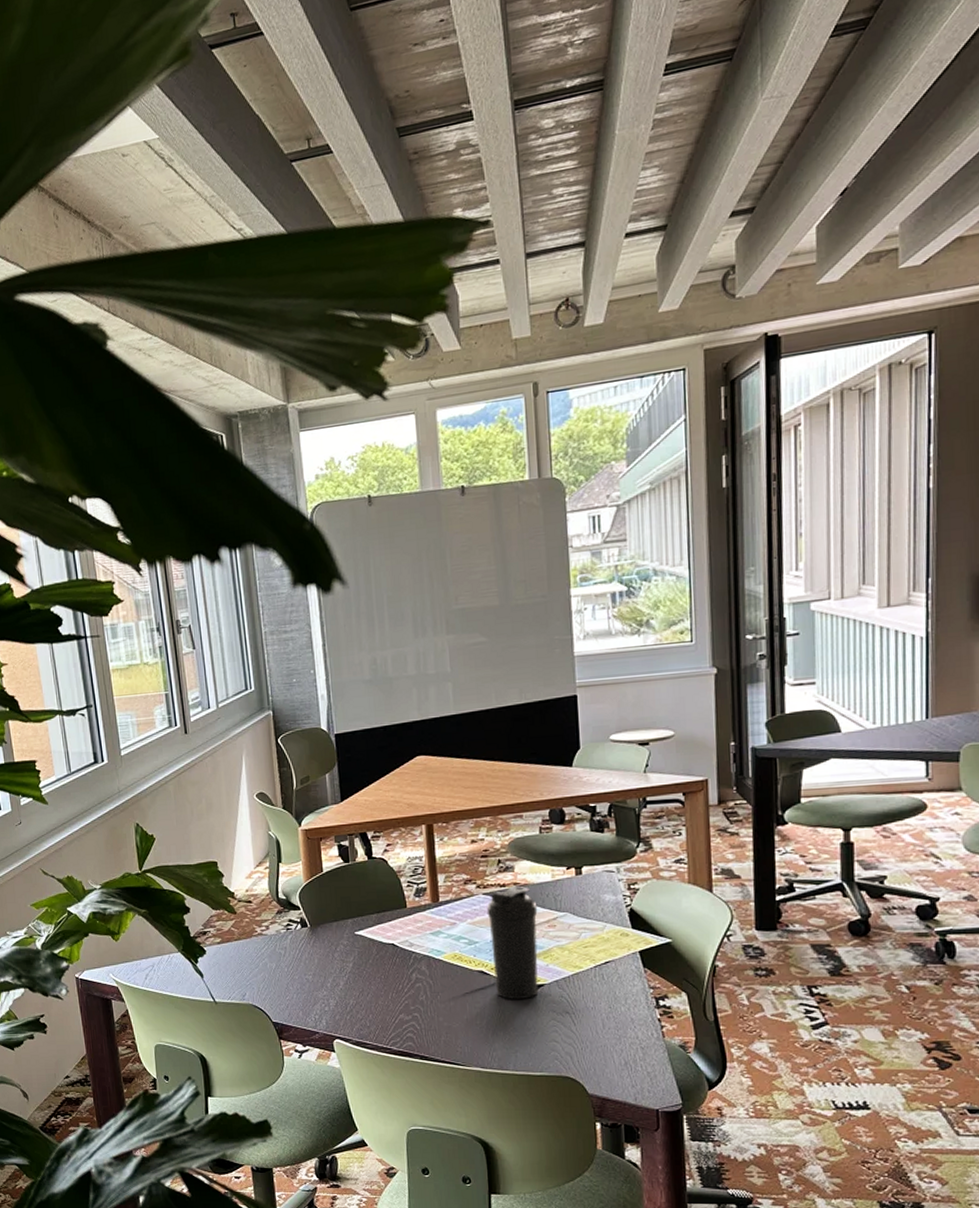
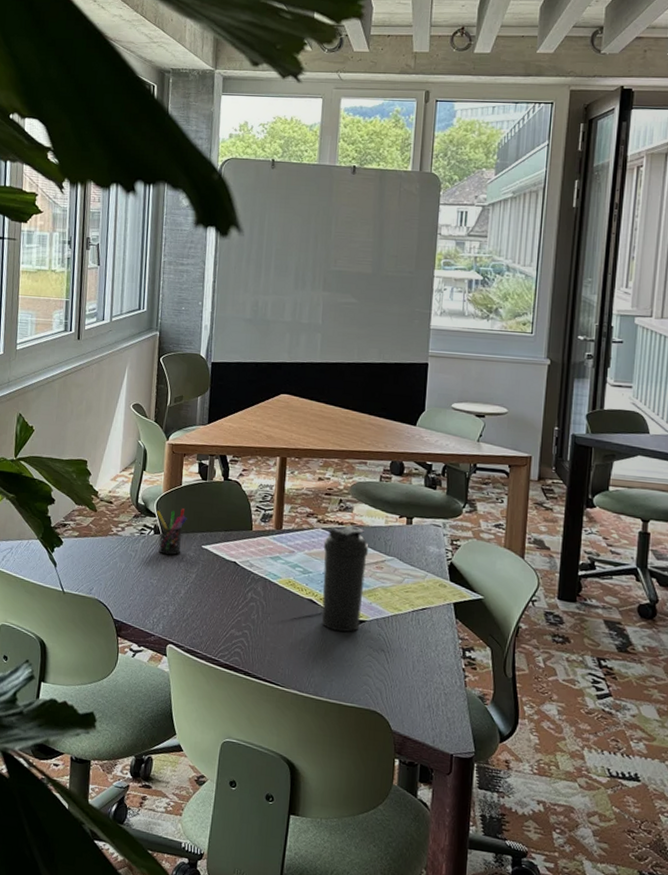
pen holder: none [300,896,335,948] -> present [156,508,187,556]

